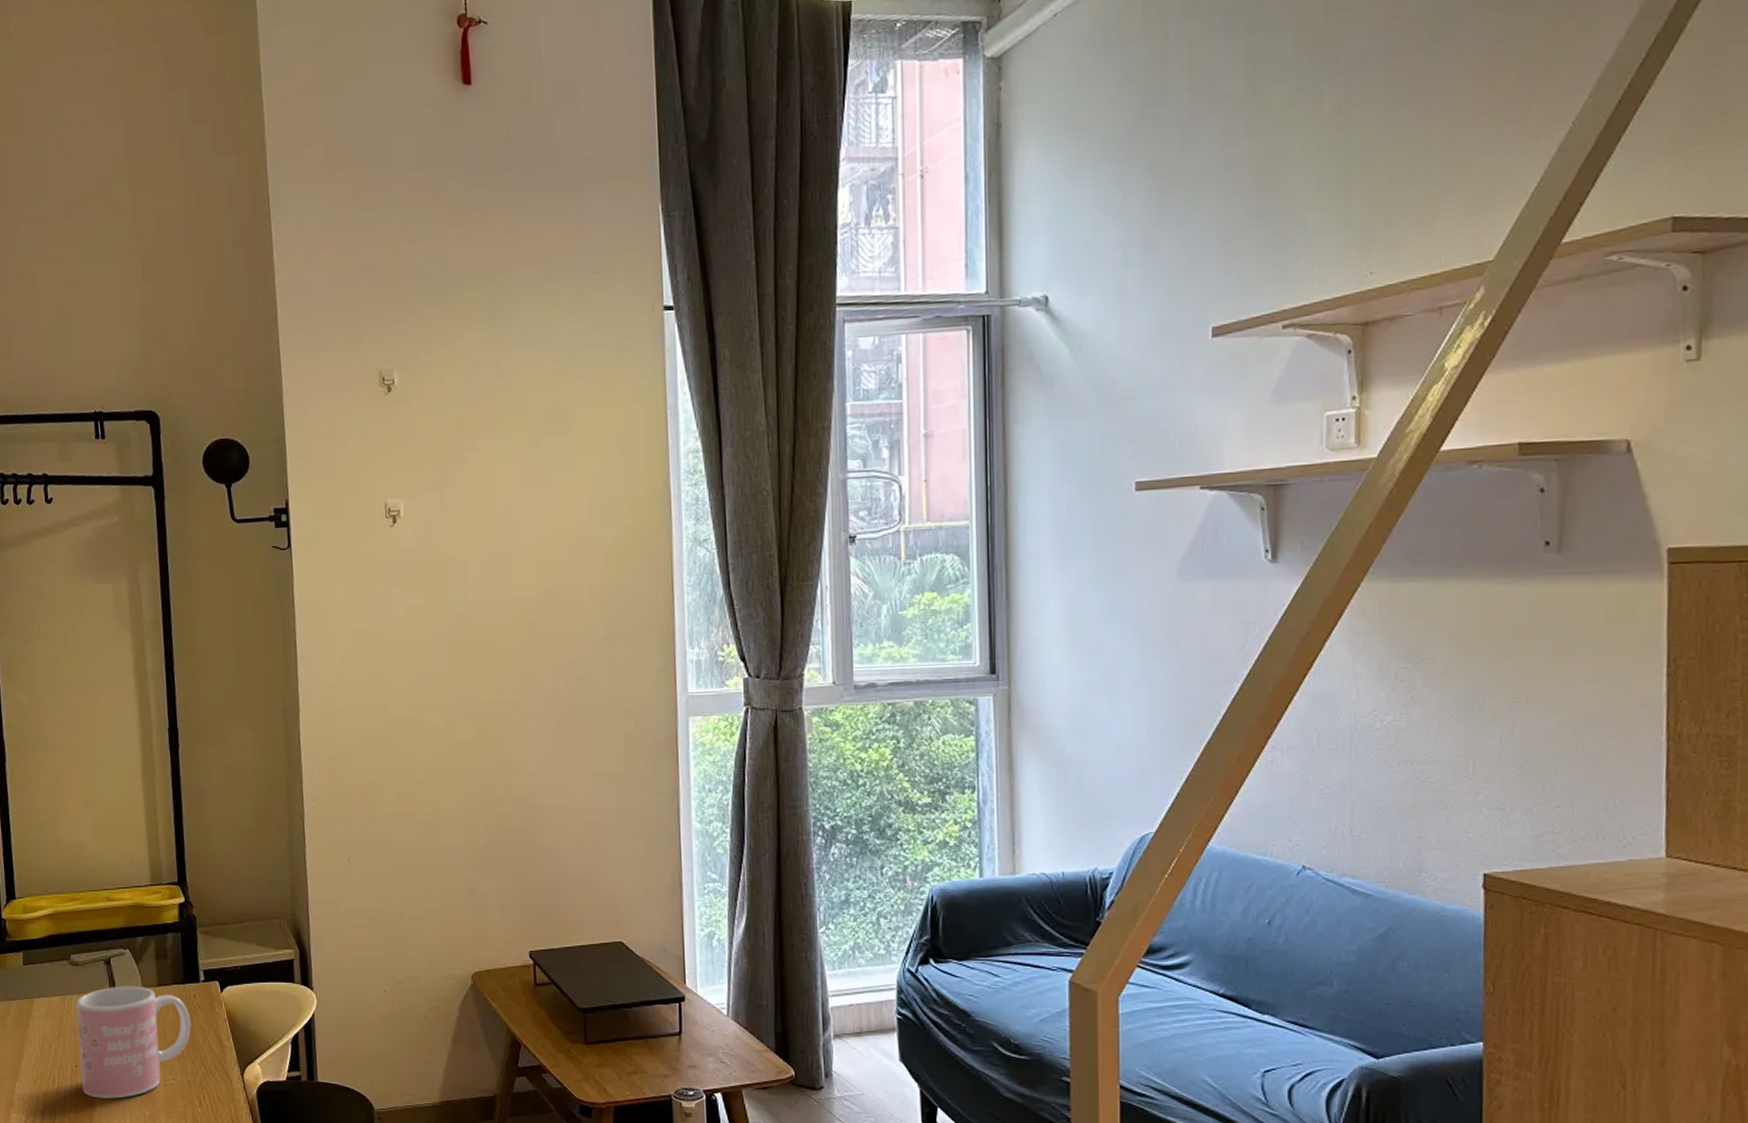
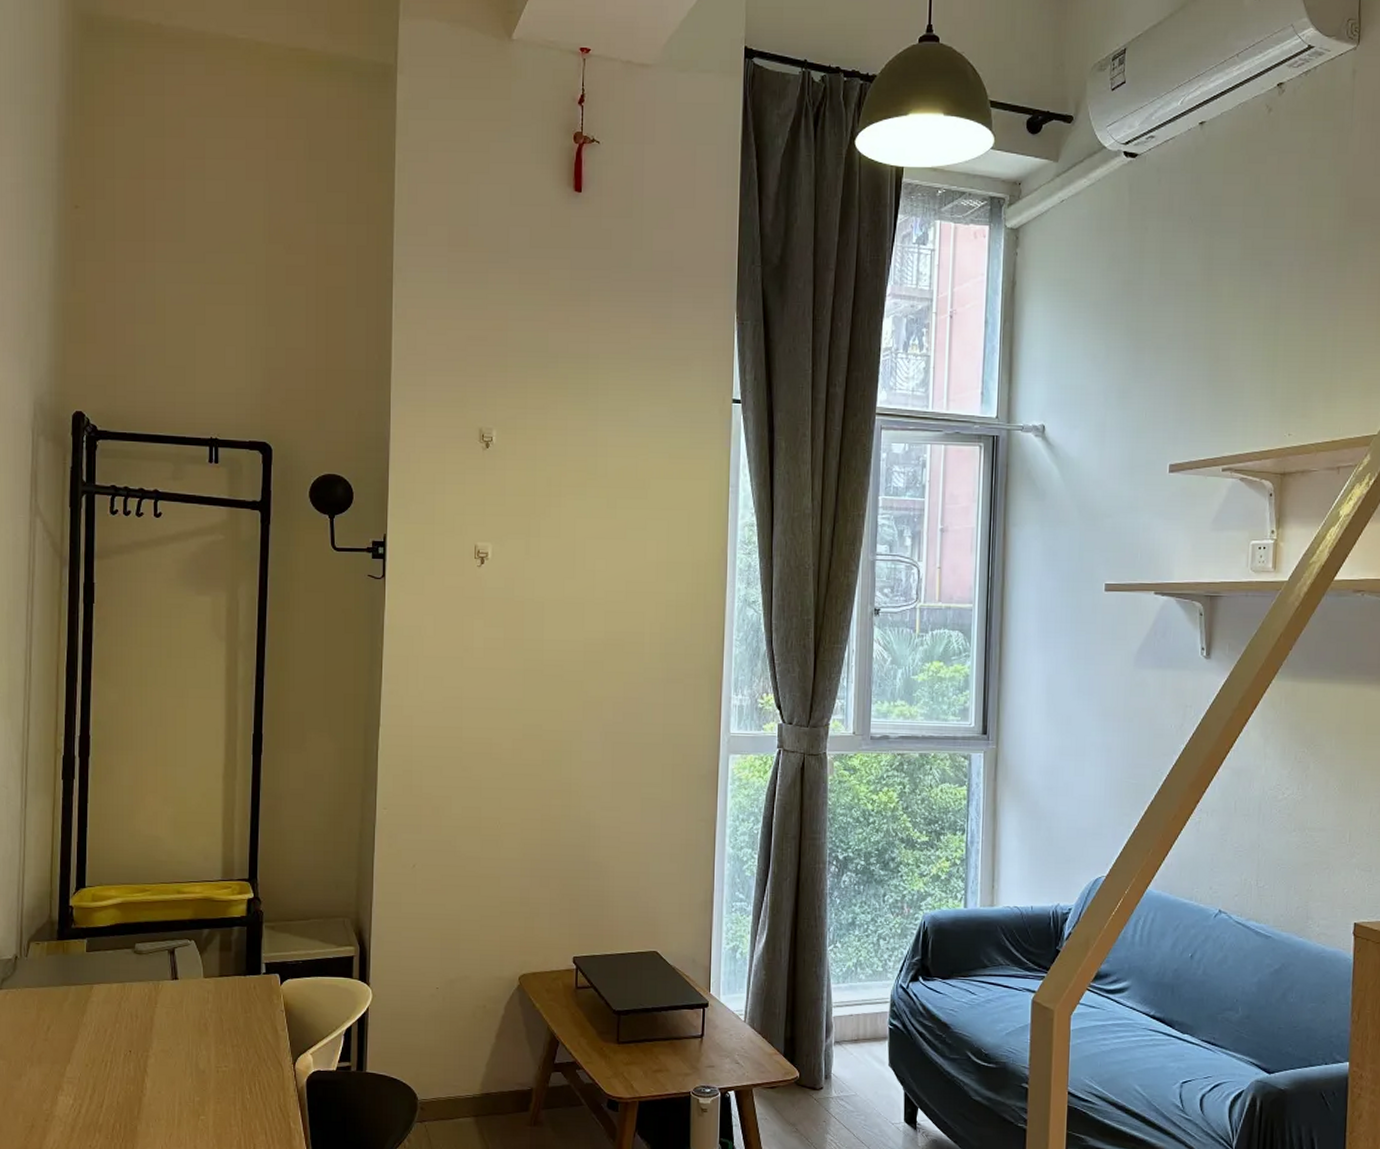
mug: present [76,986,191,1100] -> none [133,975,249,1085]

